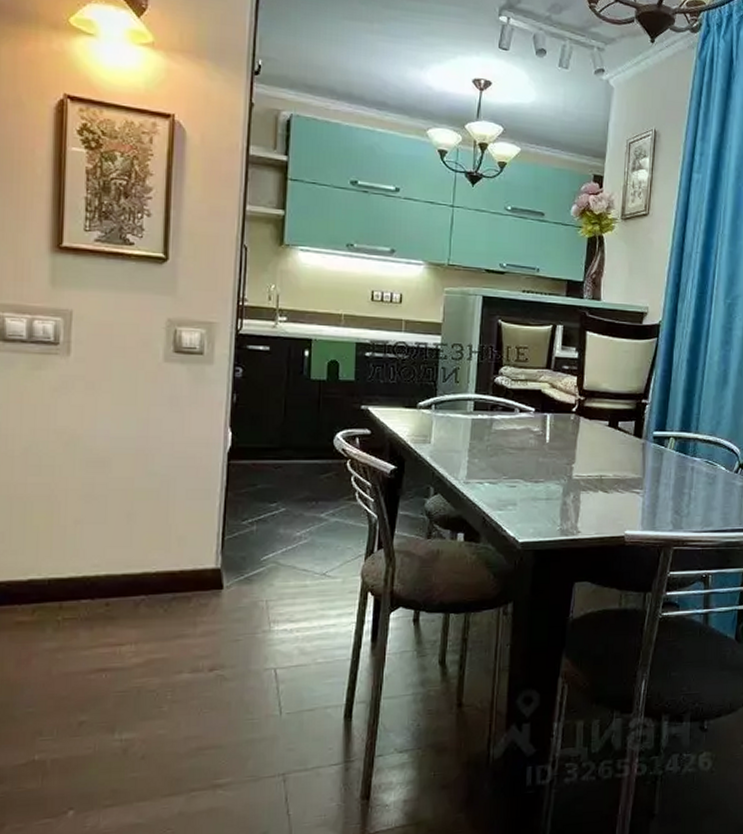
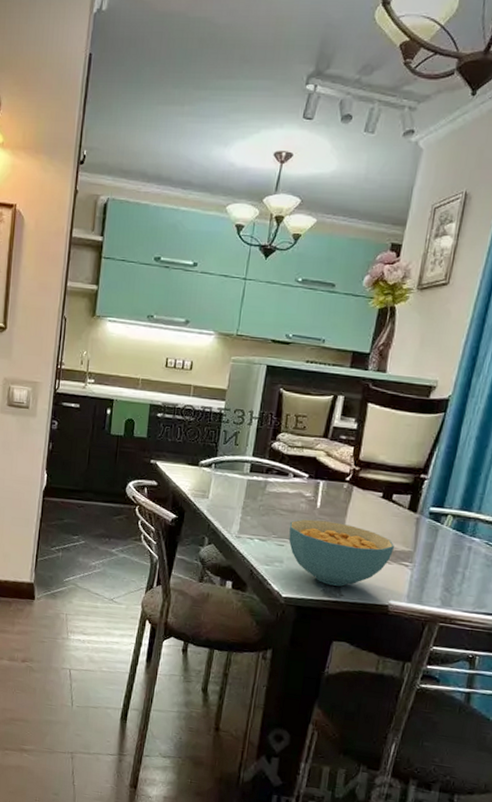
cereal bowl: none [519,456,625,523] -> present [288,519,395,587]

